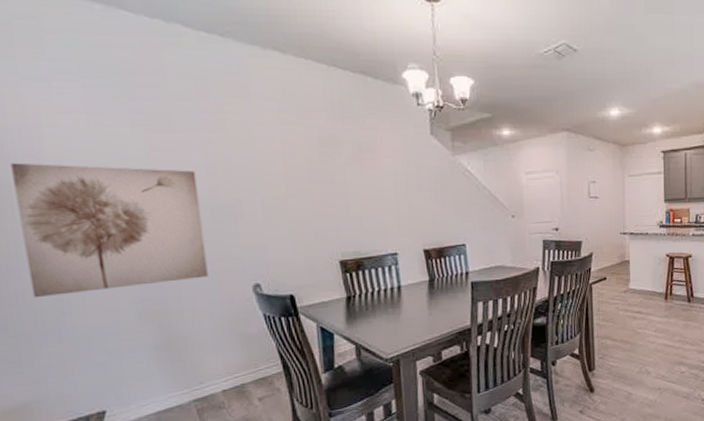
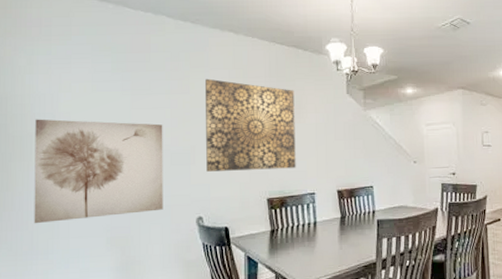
wall art: none [245,112,373,230] -> present [204,78,296,172]

